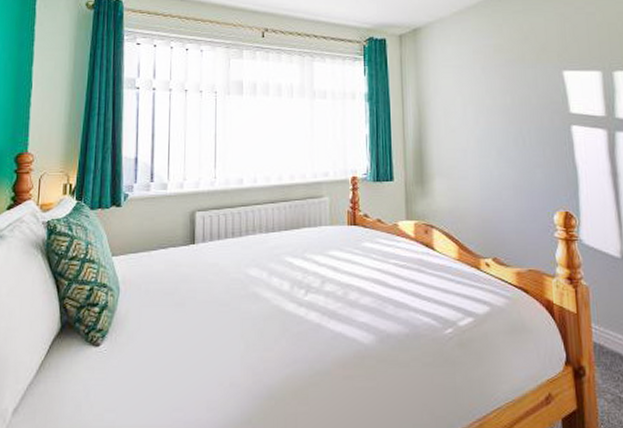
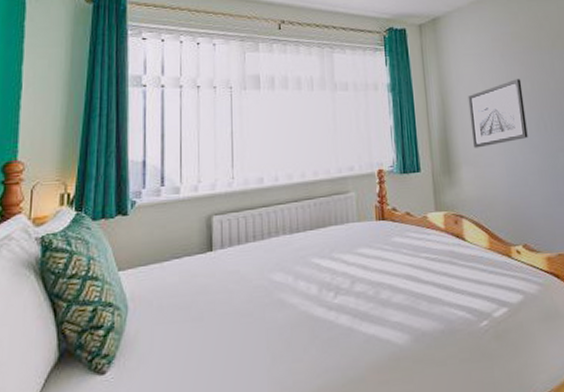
wall art: none [445,92,505,160] -> present [468,79,528,148]

